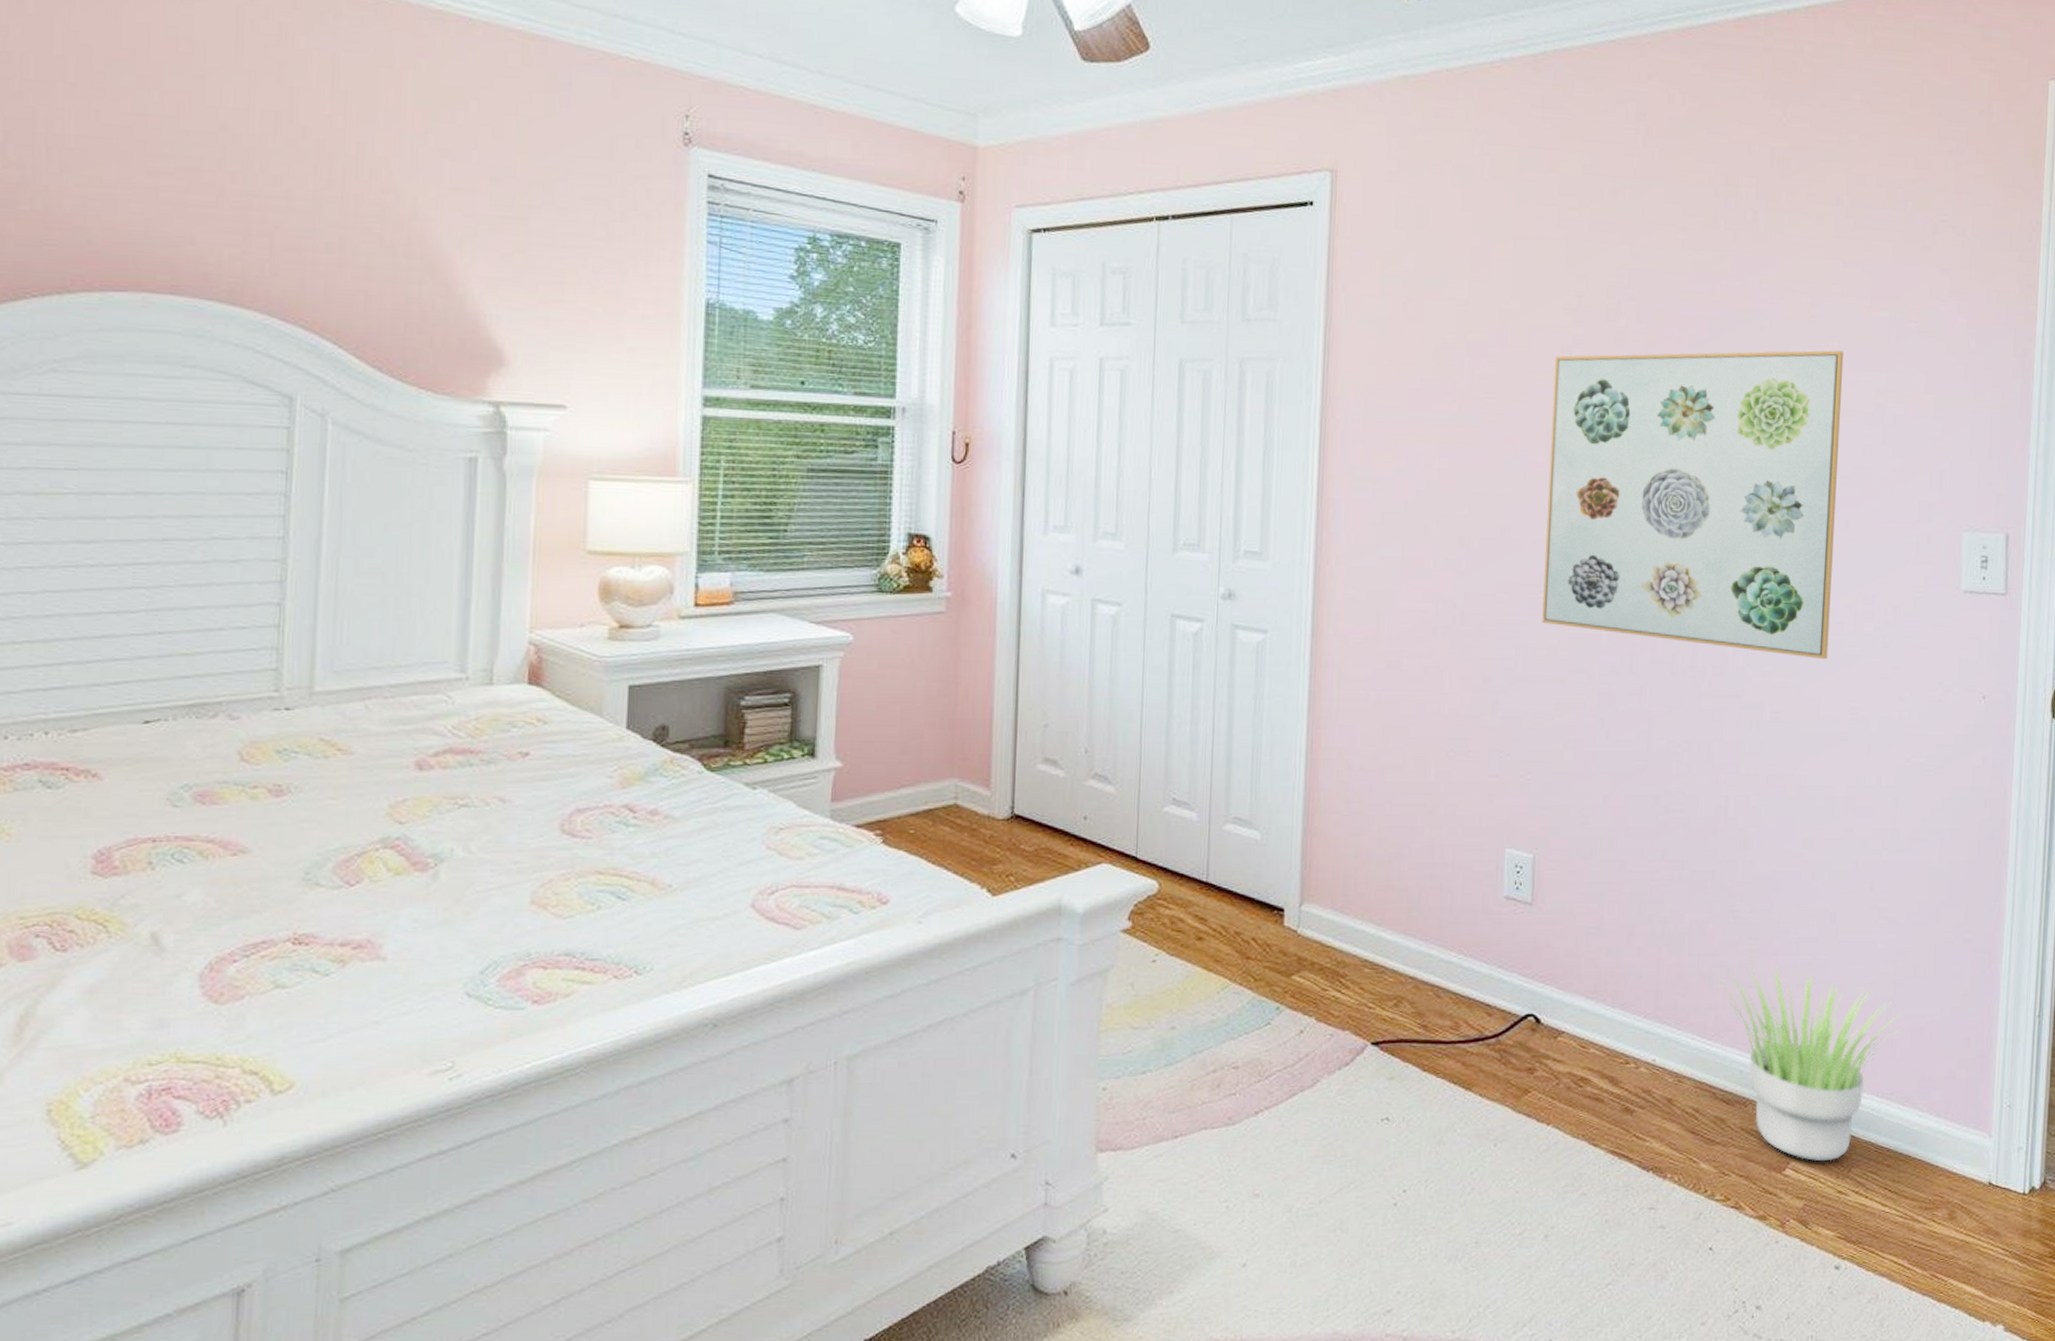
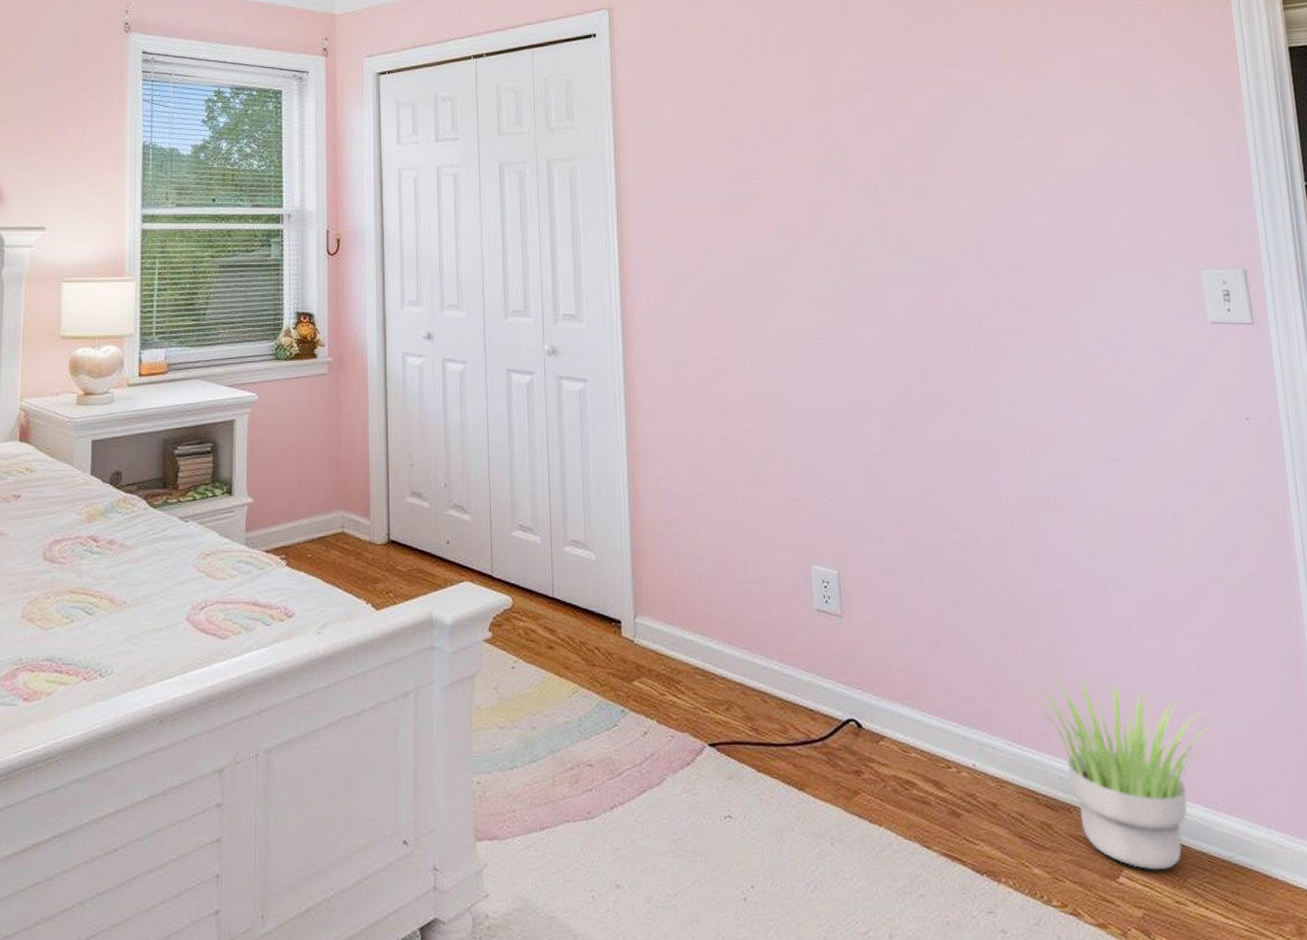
wall art: present [1542,350,1844,660] -> none [808,120,1089,389]

